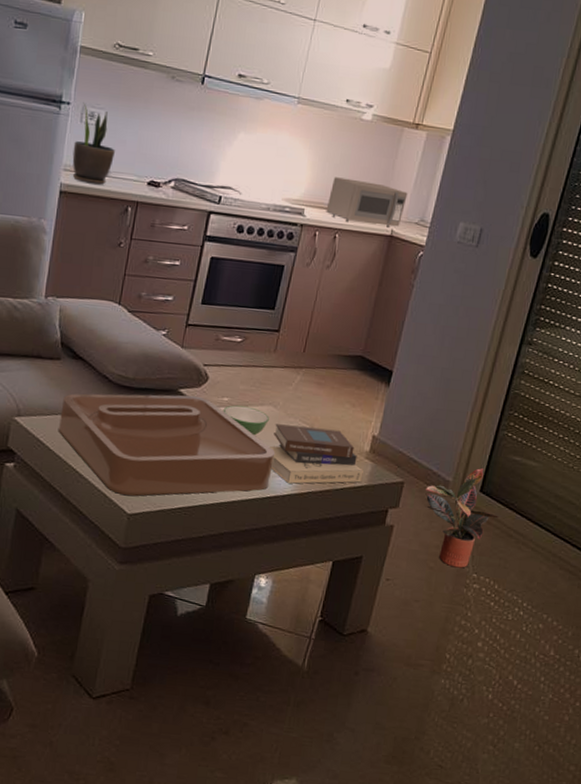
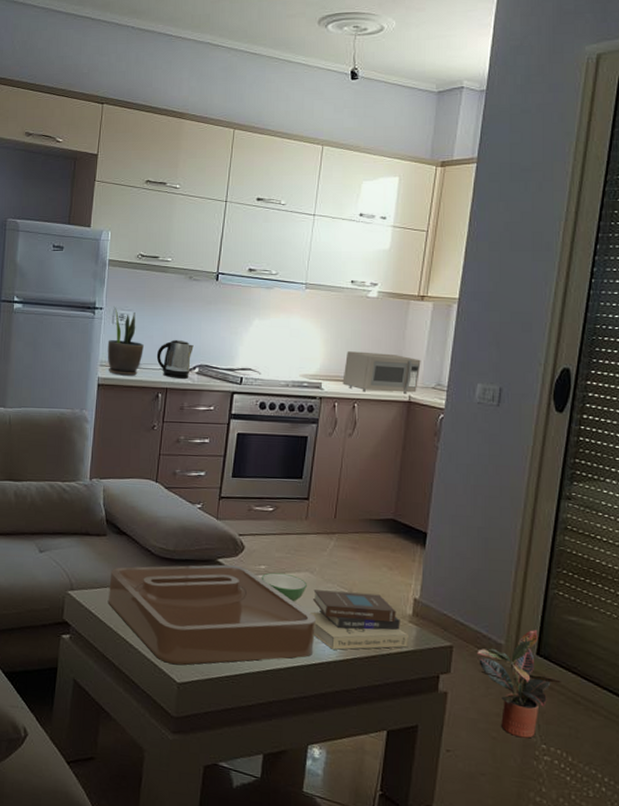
kettle: none [128,147,171,194] -> present [156,339,194,380]

